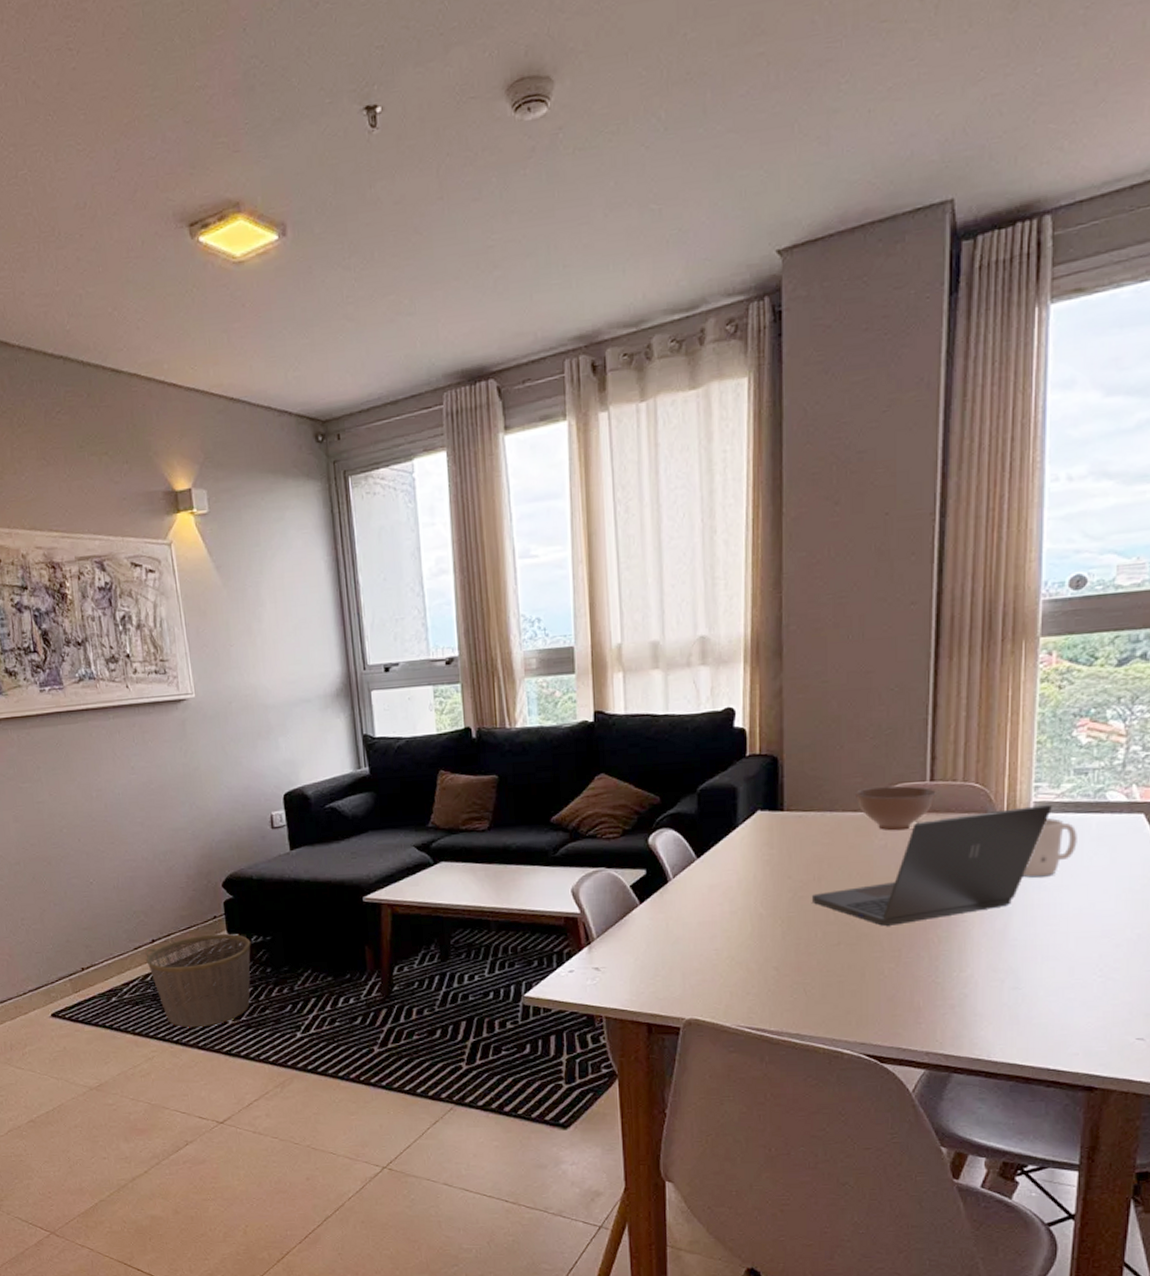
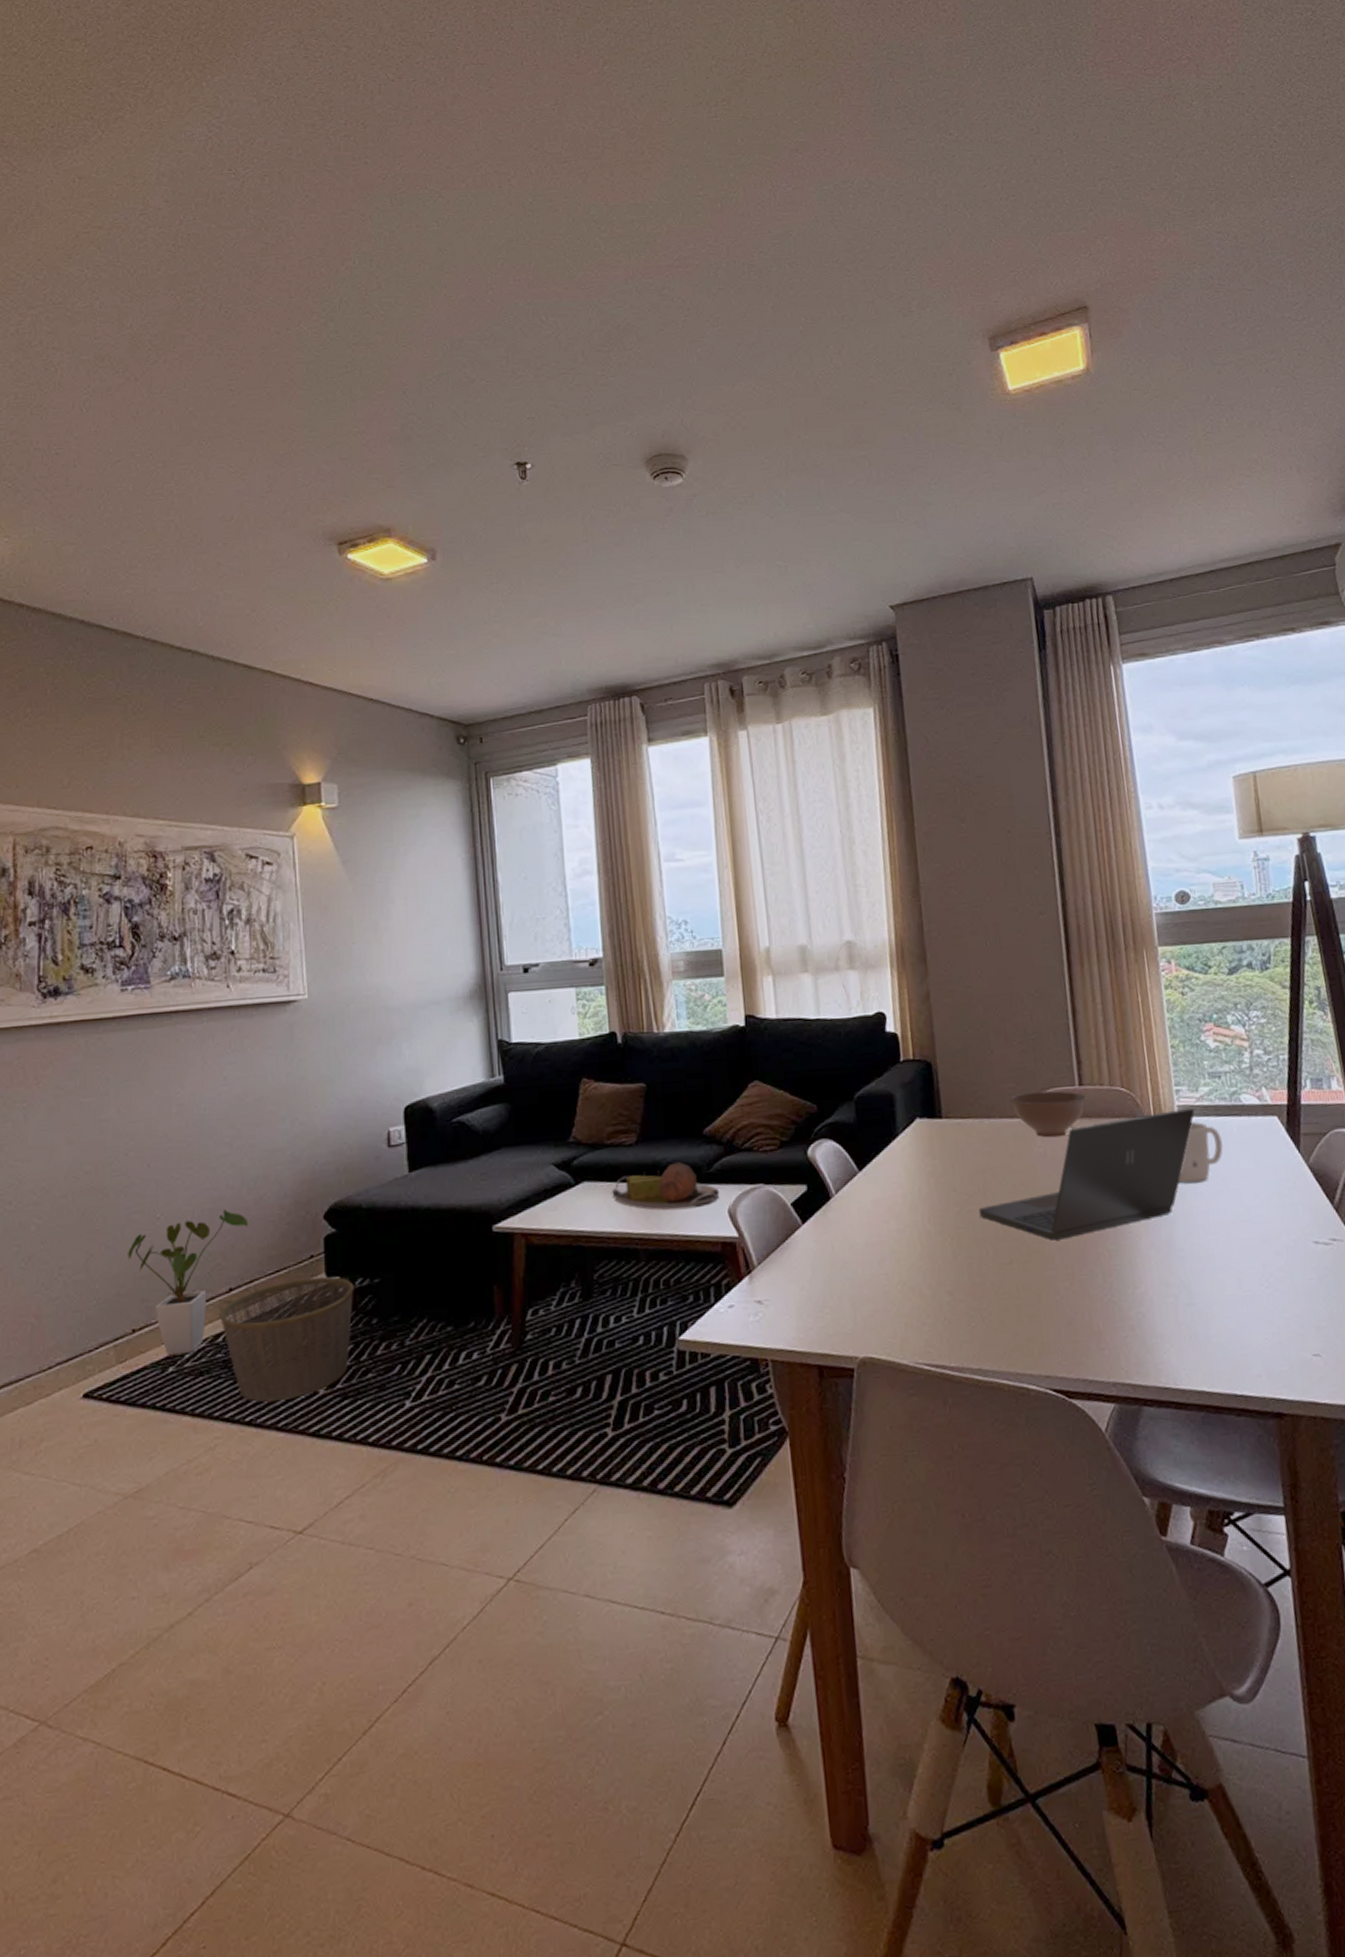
house plant: none [71,877,163,988] -> present [128,1209,249,1355]
serving tray: none [466,846,564,889] -> present [612,1162,720,1211]

